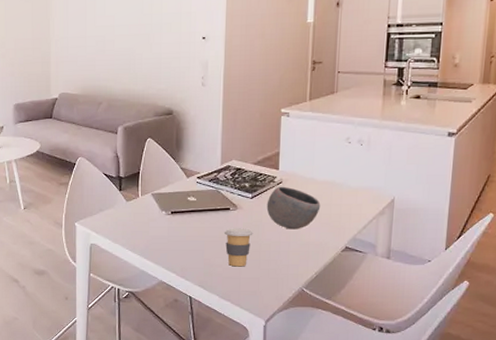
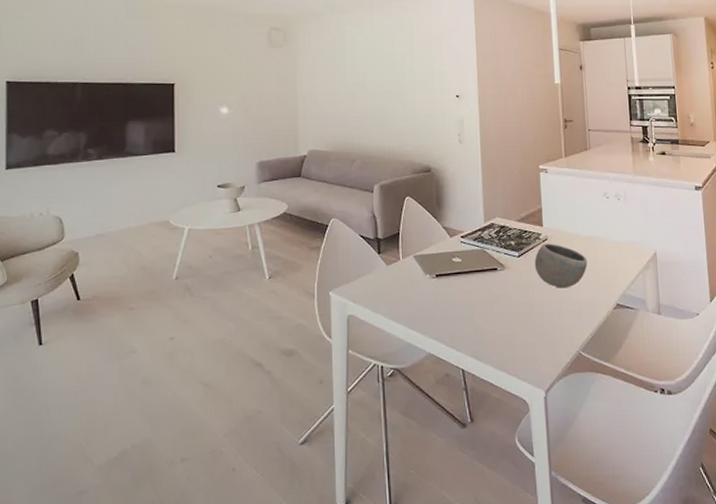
coffee cup: present [225,228,253,267] -> none [494,289,524,332]

